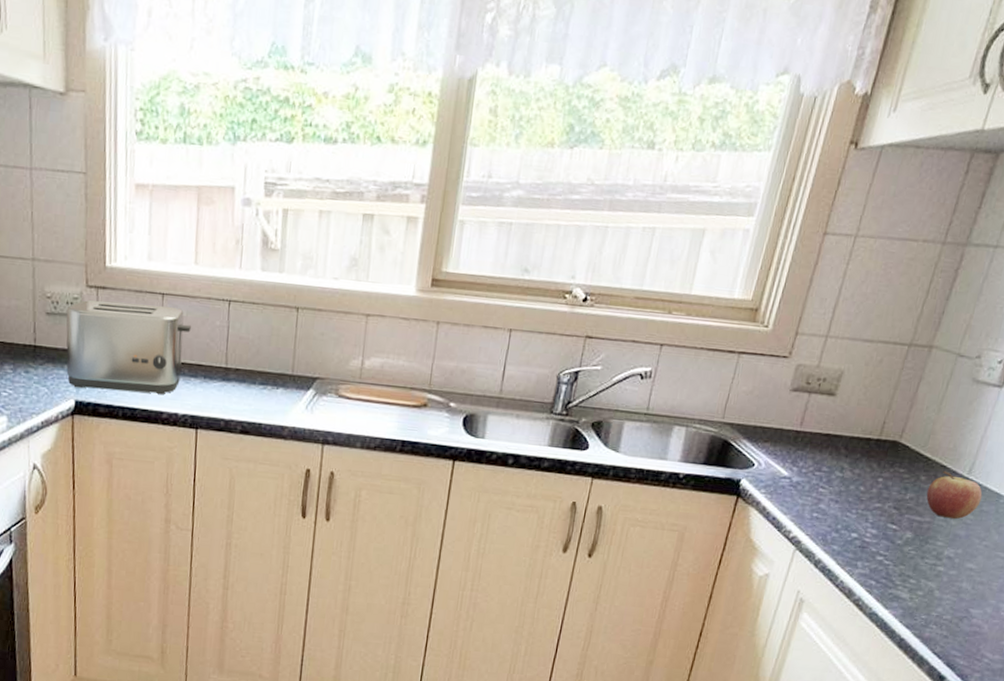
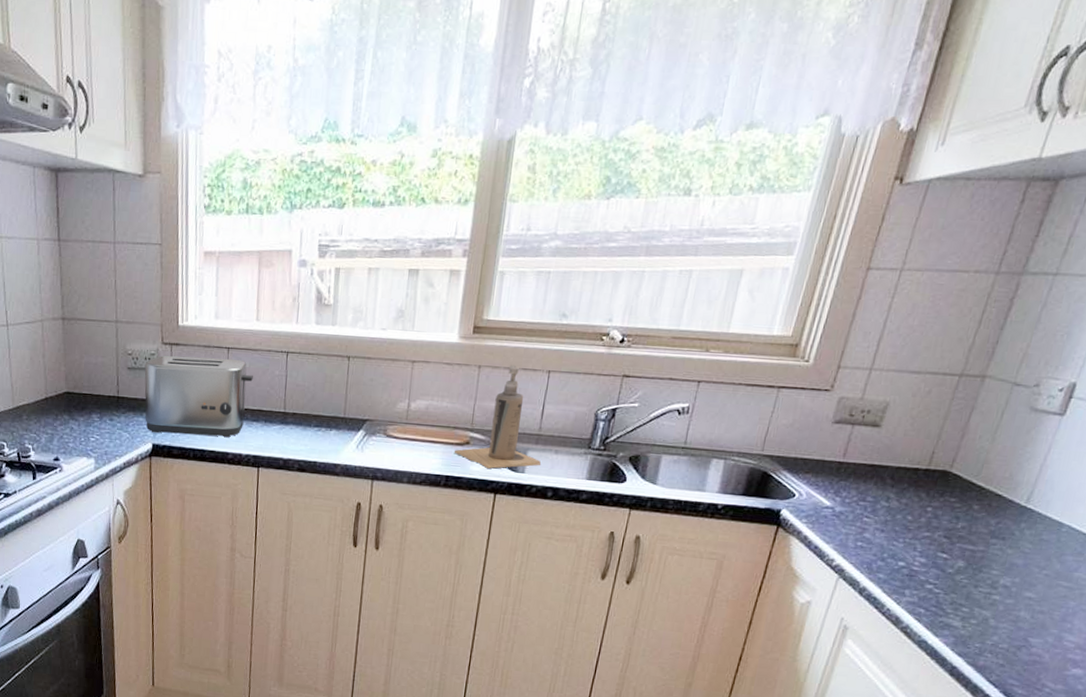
soap dispenser: none [410,322,502,434] -> present [453,365,542,469]
fruit: present [926,471,983,520] -> none [979,500,1042,548]

